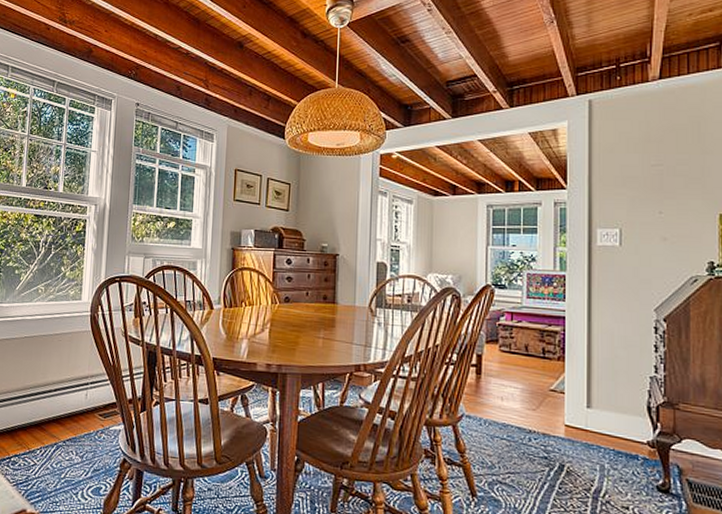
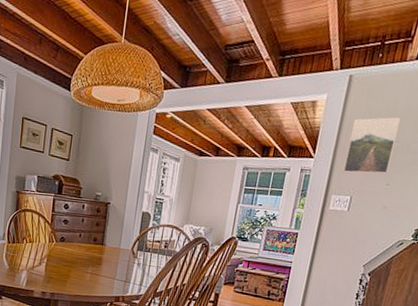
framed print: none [603,139,657,203] -> present [342,117,400,174]

